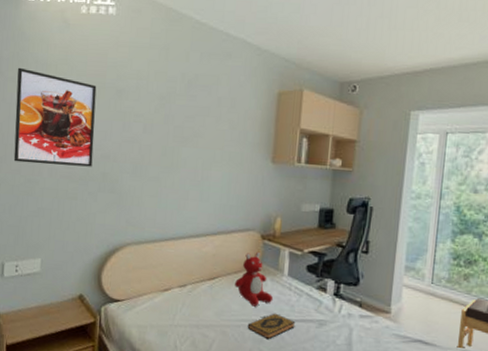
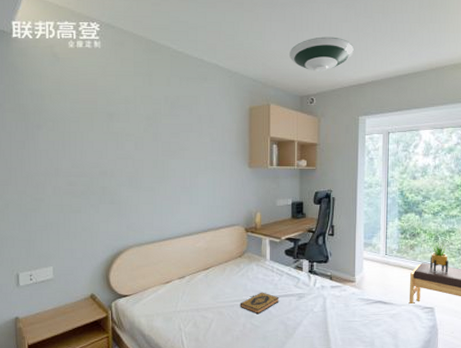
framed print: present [13,67,97,167] -> none [14,99,92,184]
teddy bear: present [234,251,273,307] -> none [225,242,259,288]
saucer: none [331,12,411,54] -> present [289,36,354,72]

